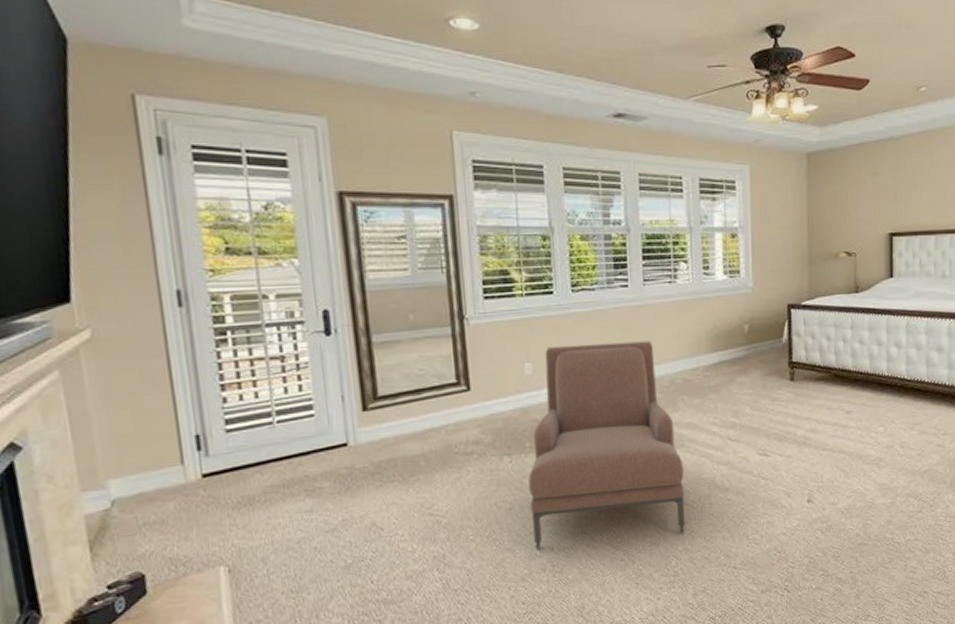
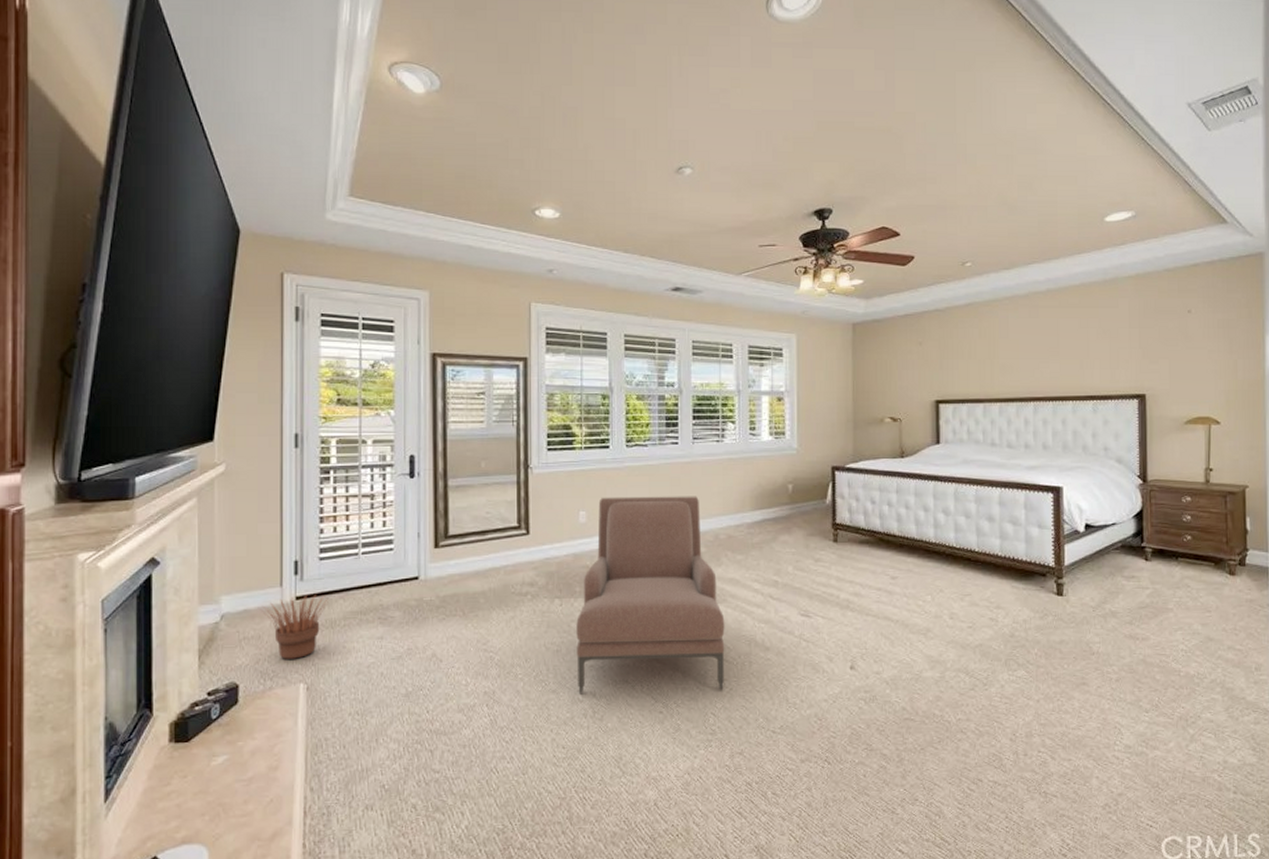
potted plant: none [163,470,243,543] -> present [263,595,328,659]

